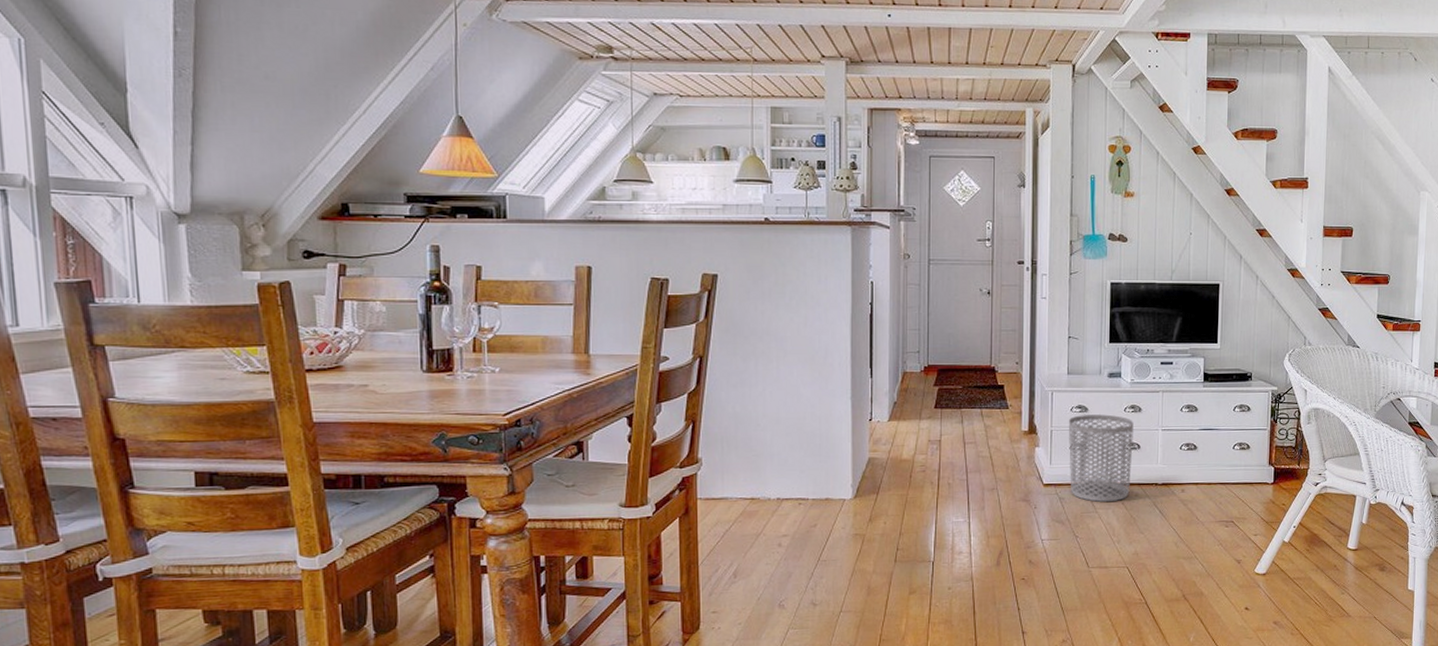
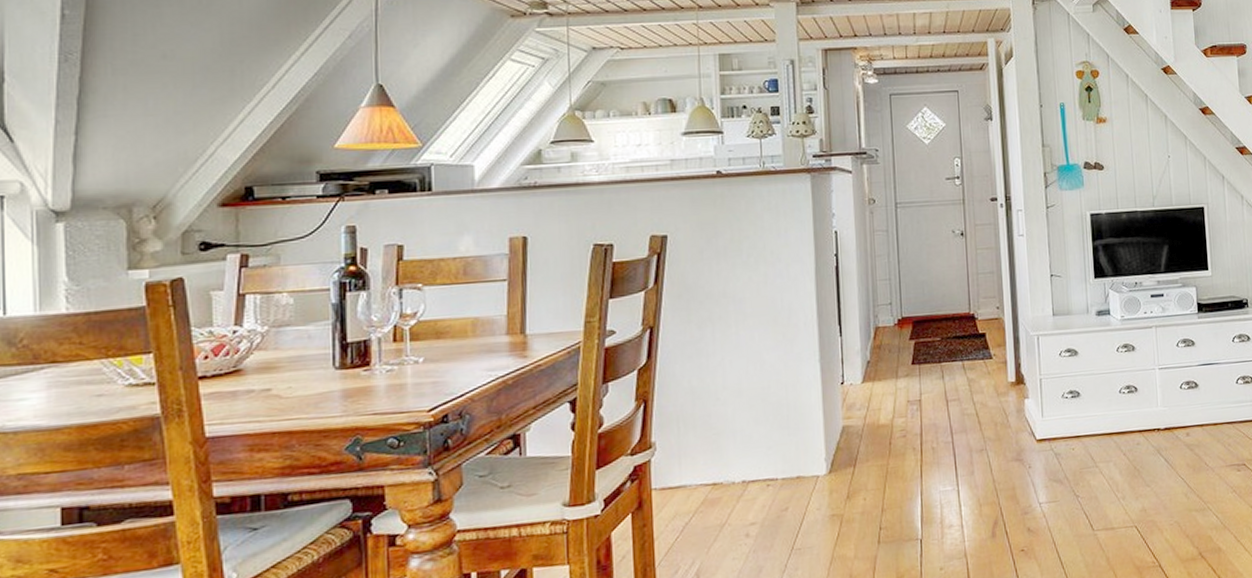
waste bin: present [1068,414,1134,503] -> none [1057,356,1131,455]

